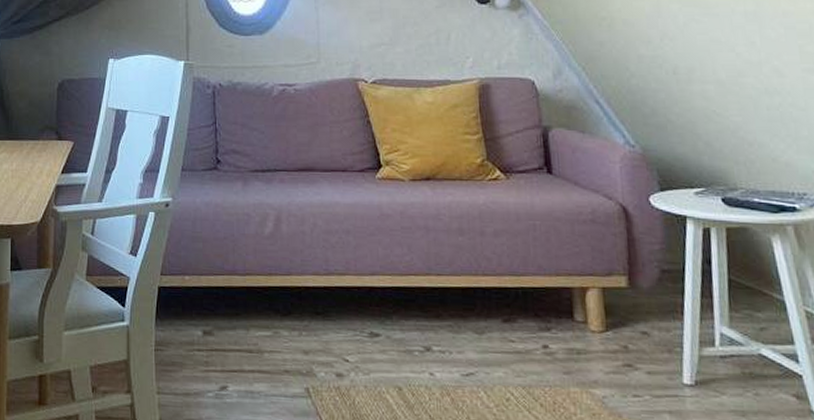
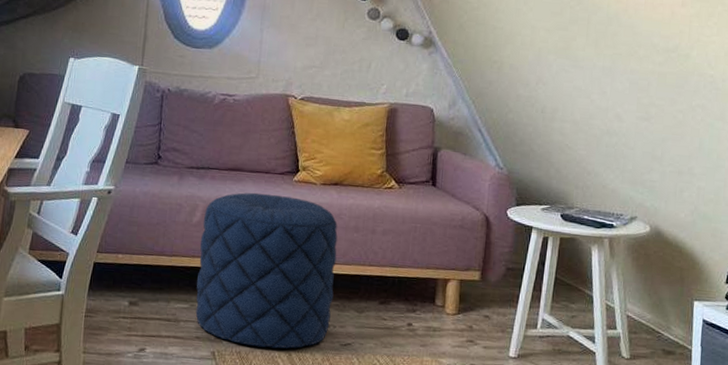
pouf: none [276,195,444,382] -> present [195,192,338,349]

